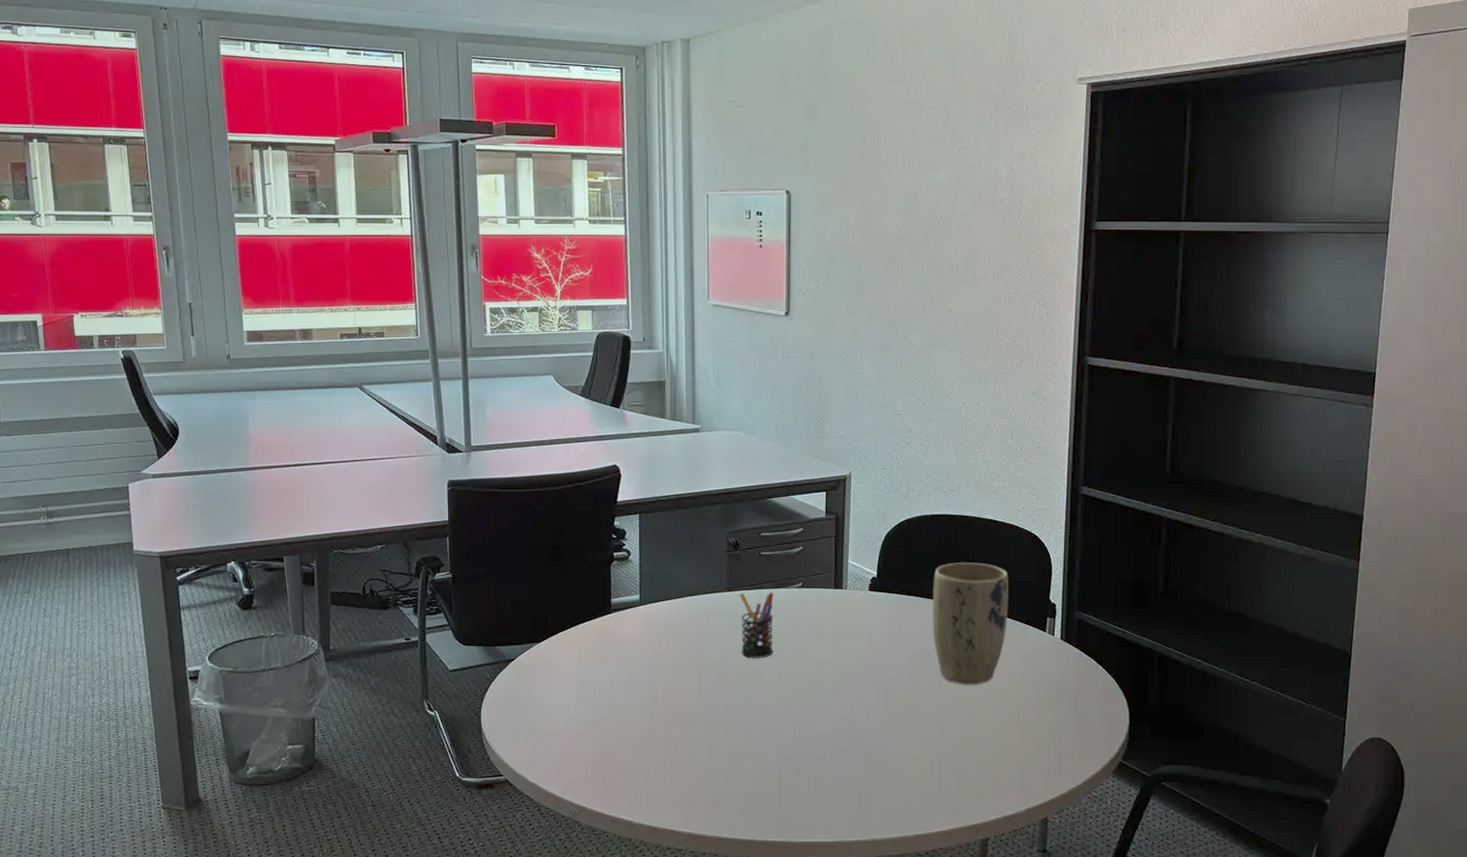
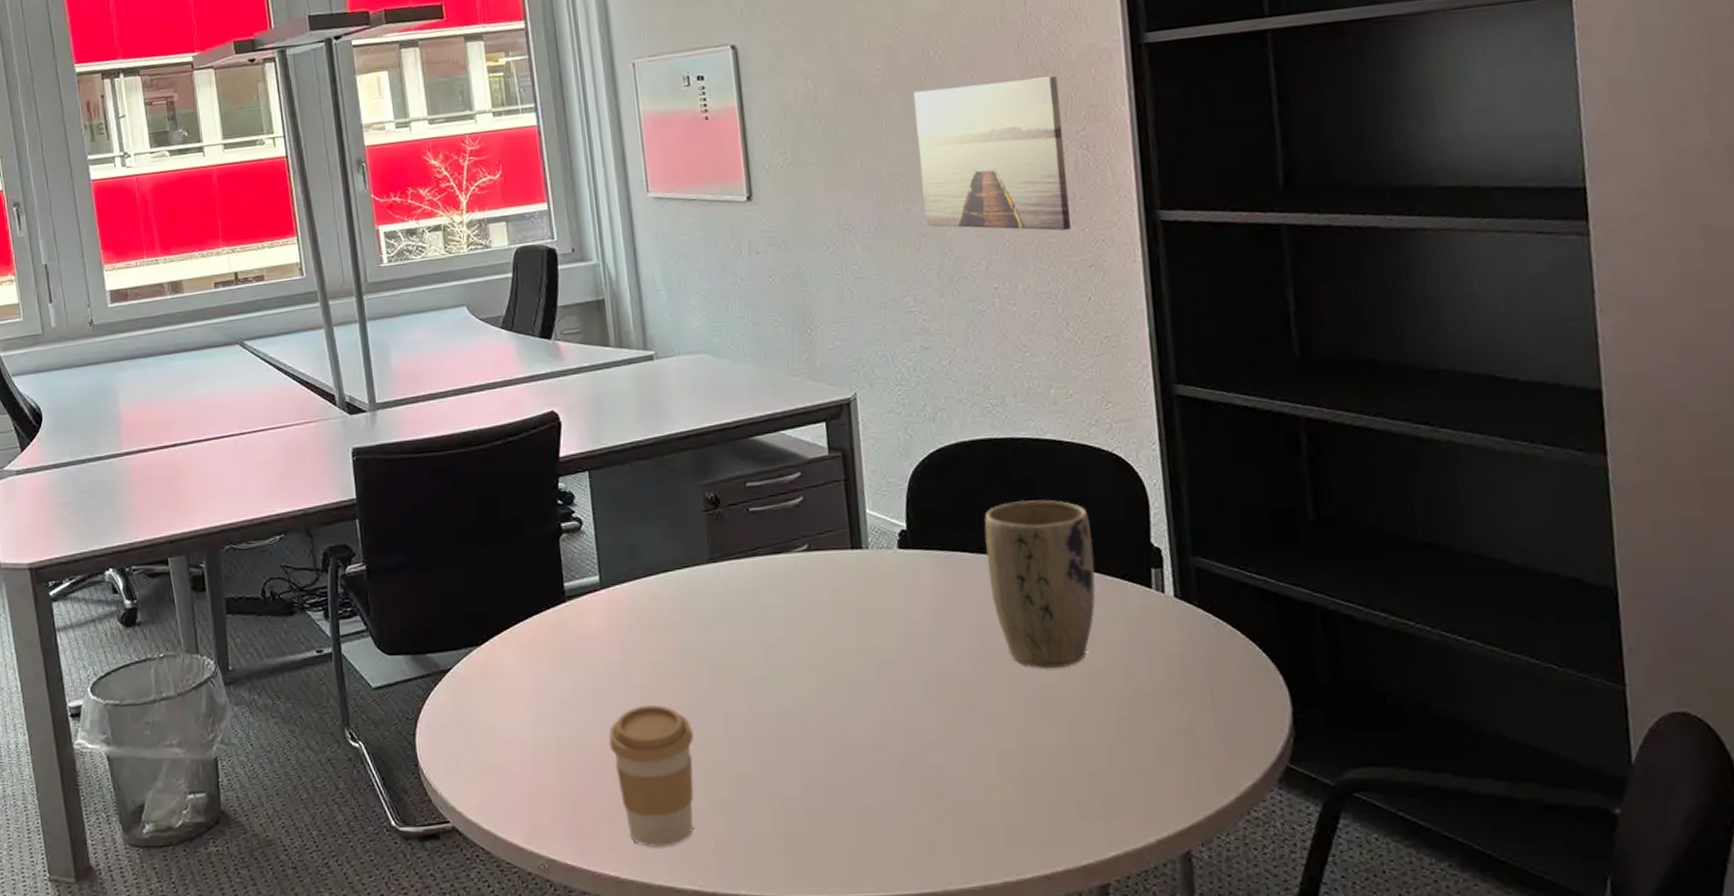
coffee cup: none [634,696,700,800] -> present [608,705,694,847]
pen holder: present [739,591,773,658] -> none [726,559,780,649]
wall art: none [919,245,1028,364] -> present [914,76,1071,231]

